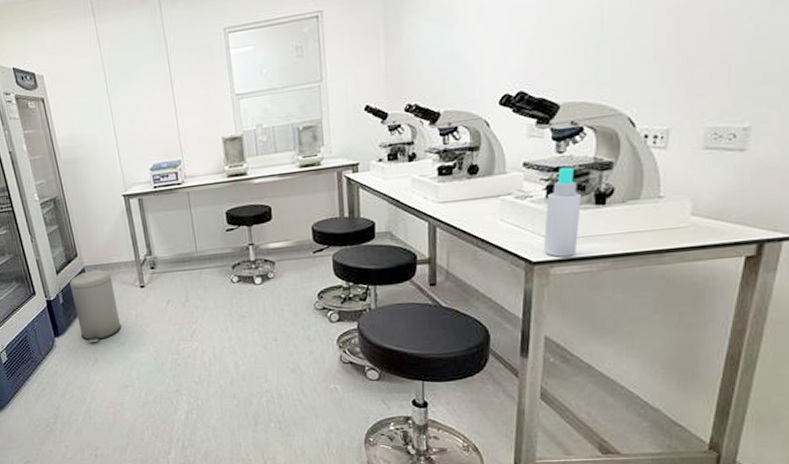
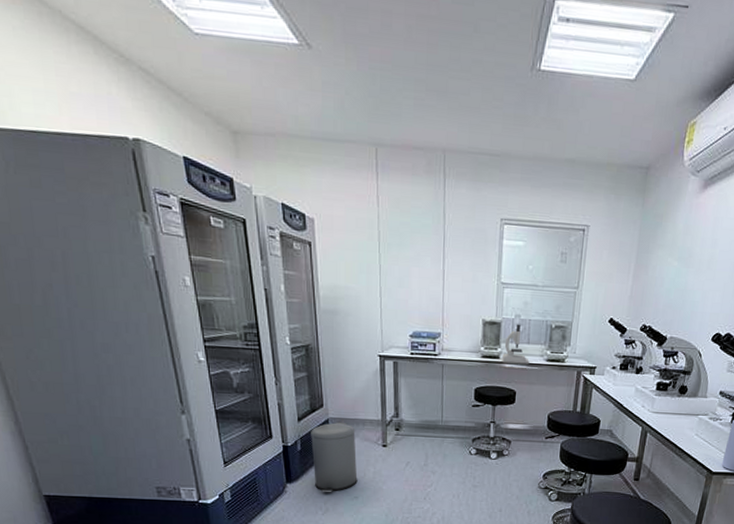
microscope: none [249,133,281,180] -> present [502,324,530,366]

